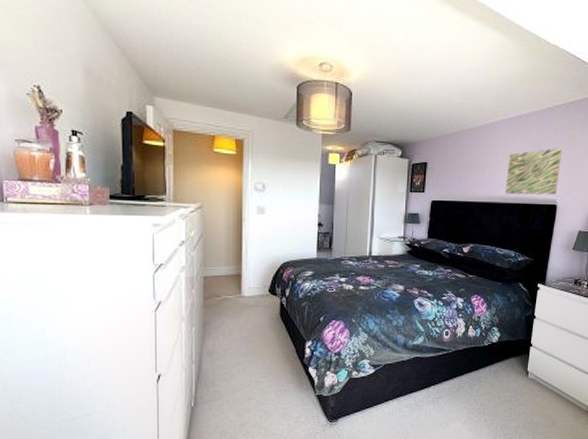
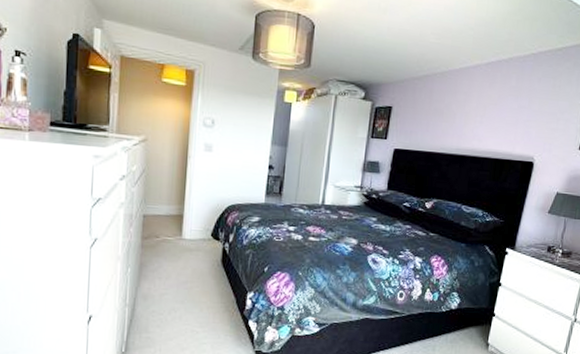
wall art: present [504,147,563,195] -> none [476,98,545,151]

